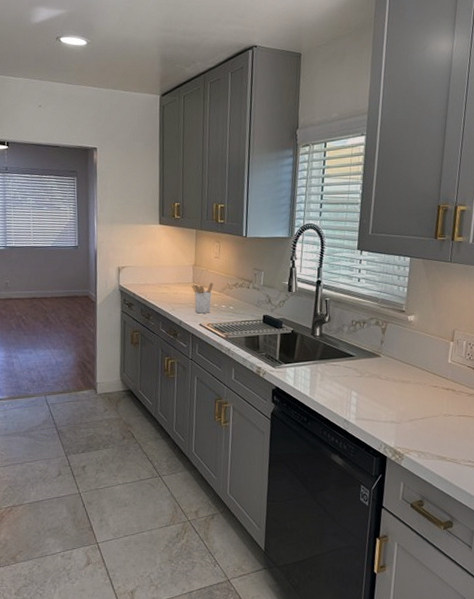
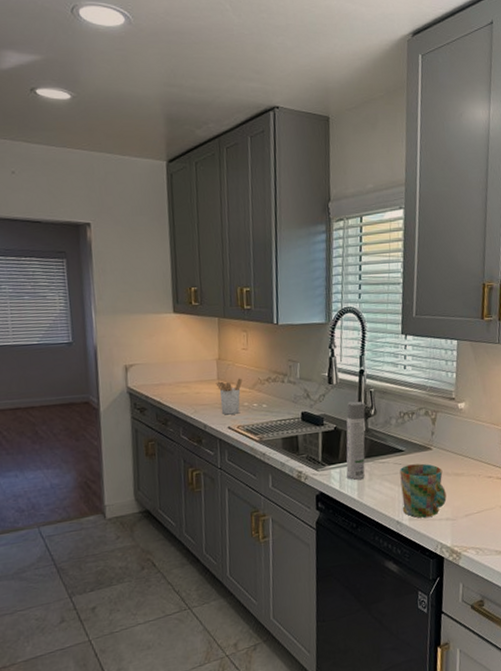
spray bottle: none [300,308,321,380] -> present [346,401,365,481]
mug: none [349,369,392,419] -> present [399,463,447,518]

